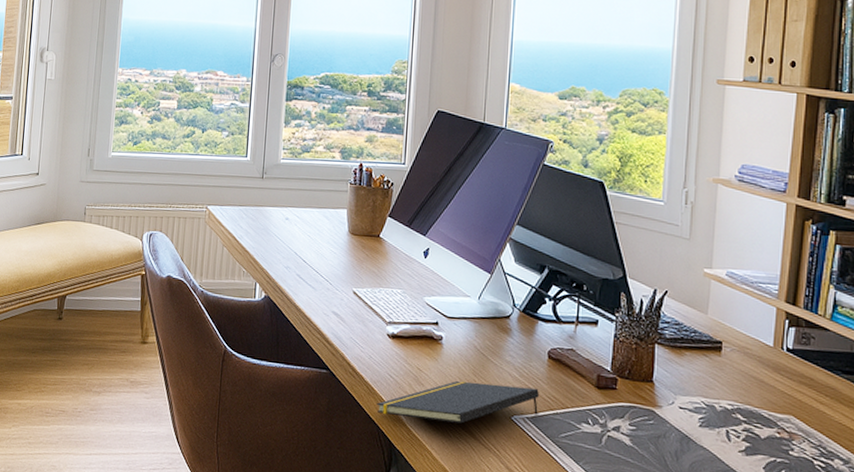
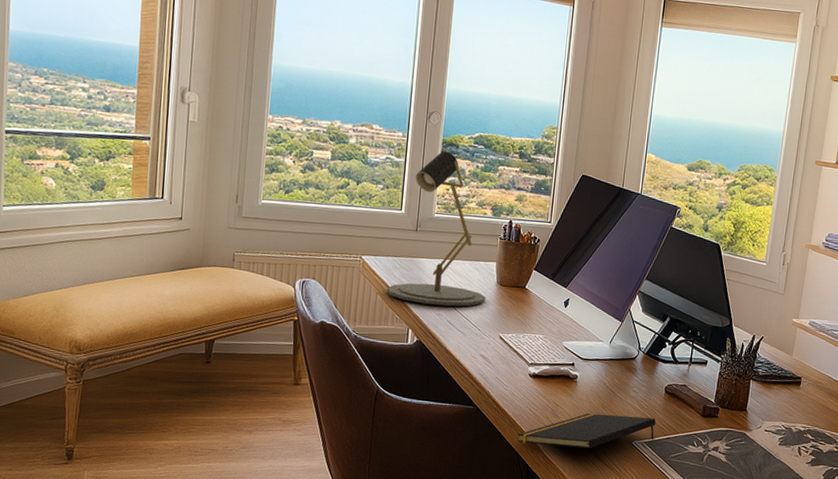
desk lamp: none [233,93,337,259] -> present [386,151,486,307]

